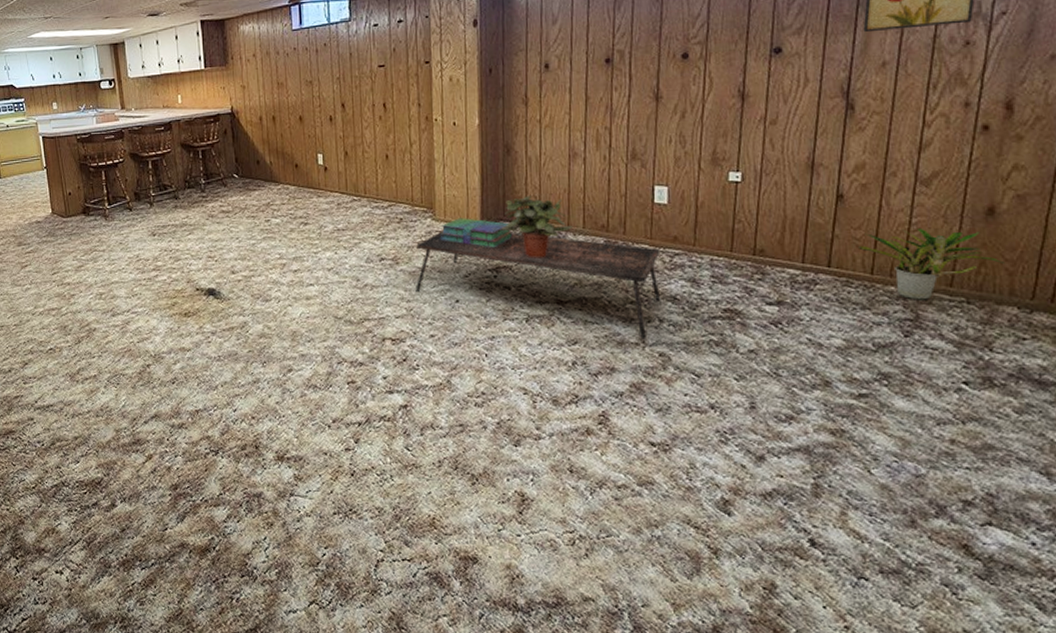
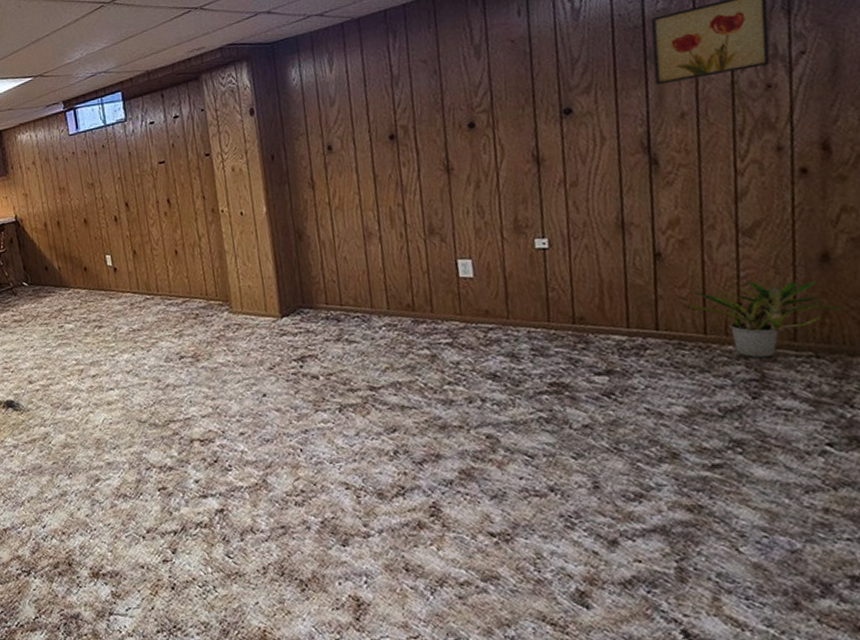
coffee table: present [415,231,661,339] -> none [216,319,481,422]
stack of books: present [439,218,513,248] -> none [238,308,315,338]
potted plant: present [501,196,574,258] -> none [302,280,377,345]

